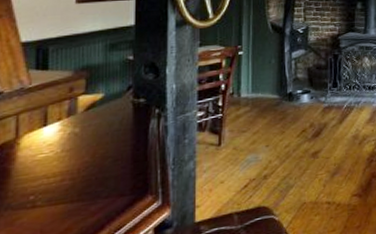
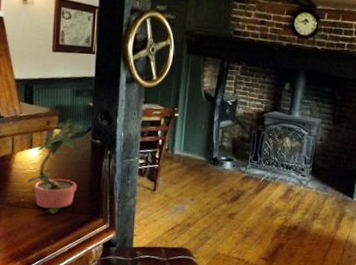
potted plant: none [39,78,121,207] -> present [27,118,83,214]

